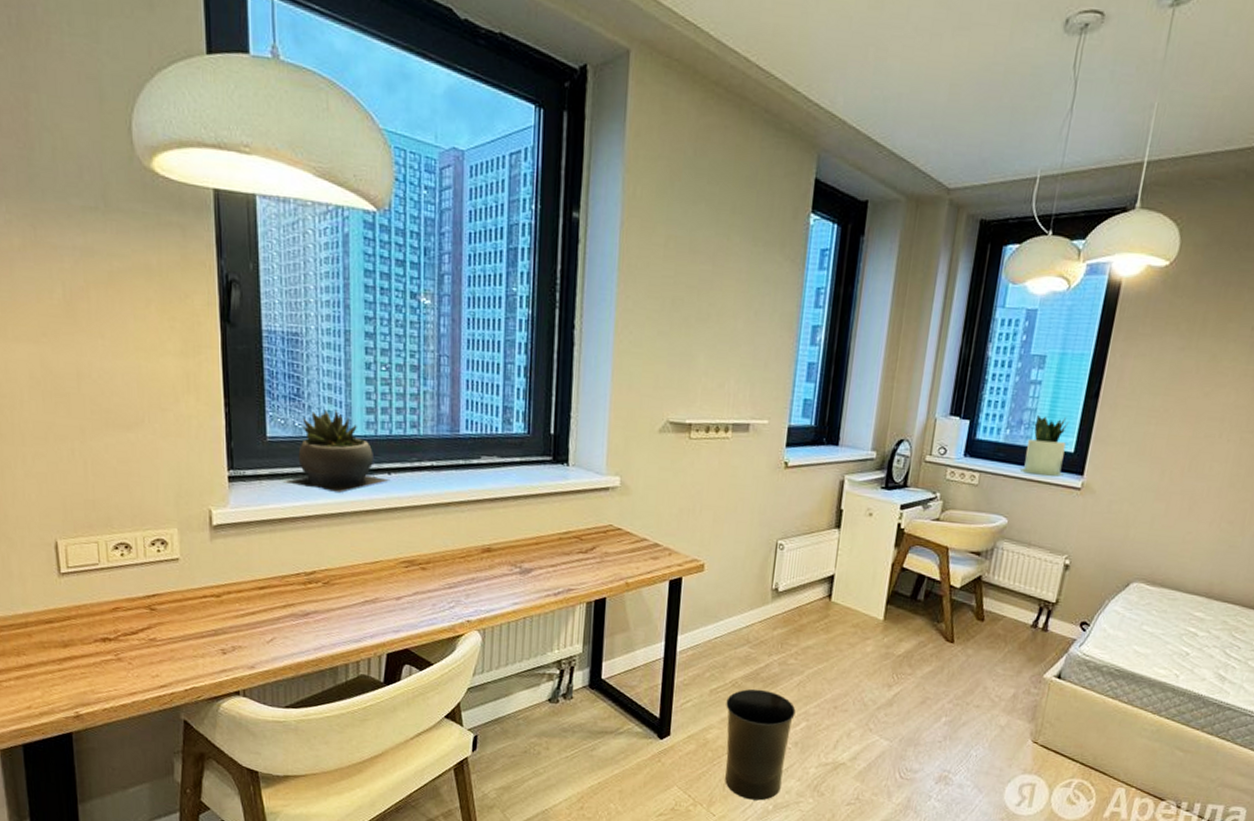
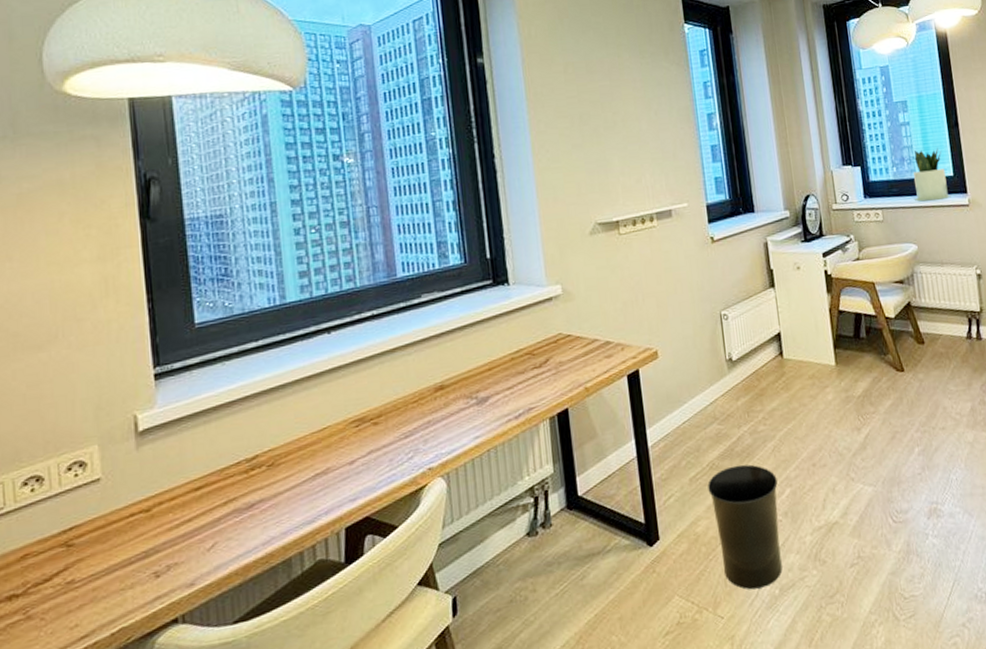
succulent plant: present [282,409,391,494] -> none [214,280,331,368]

